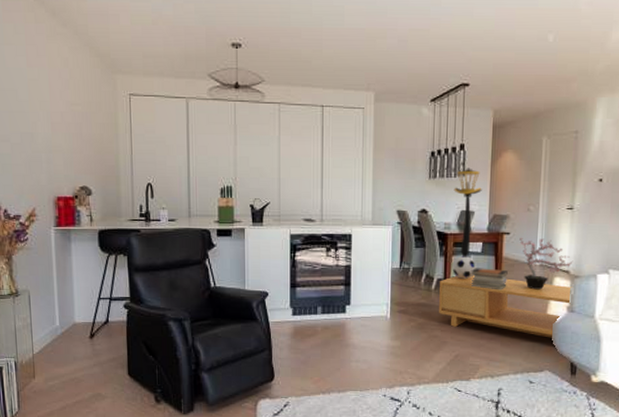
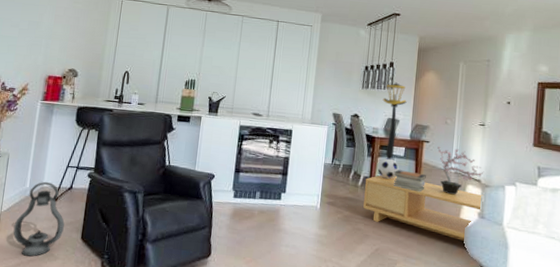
lantern: none [50,317,107,398] -> present [13,181,65,257]

